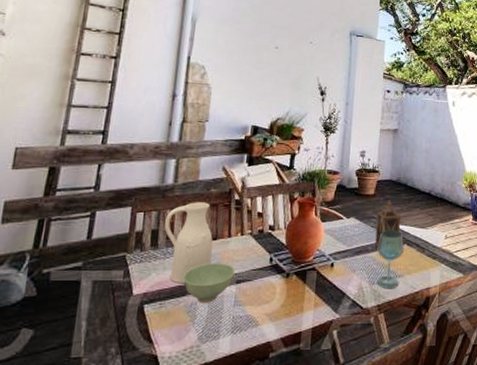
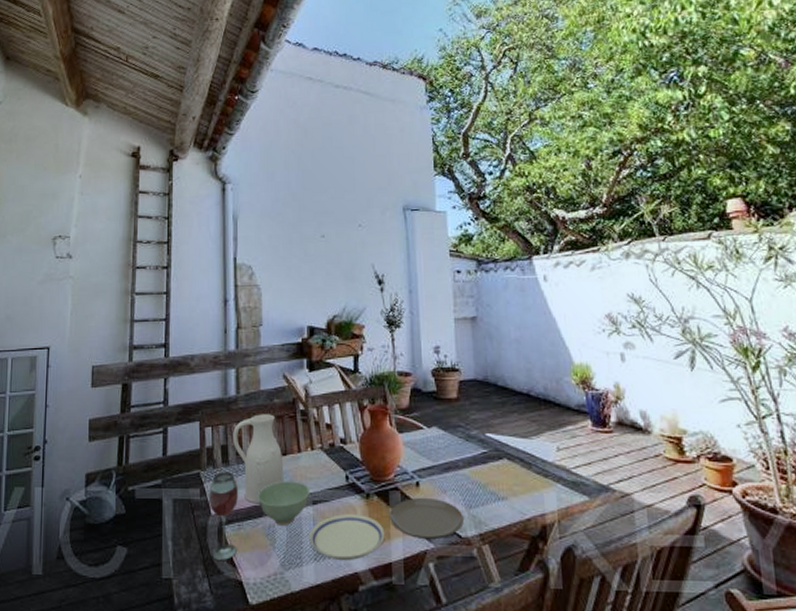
wineglass: none [129,254,165,337] -> present [209,472,239,560]
plate: none [229,291,299,333] -> present [309,514,385,561]
plate: none [304,276,367,311] -> present [388,497,464,540]
lantern: present [375,200,401,246] -> none [464,404,497,461]
wine glass: present [377,230,404,289] -> none [469,441,504,515]

